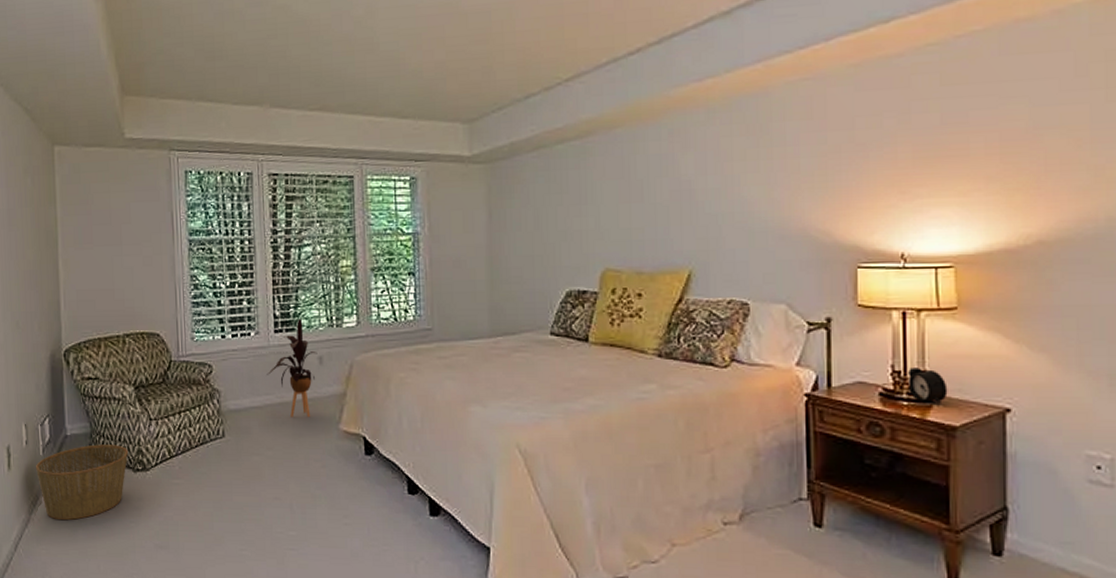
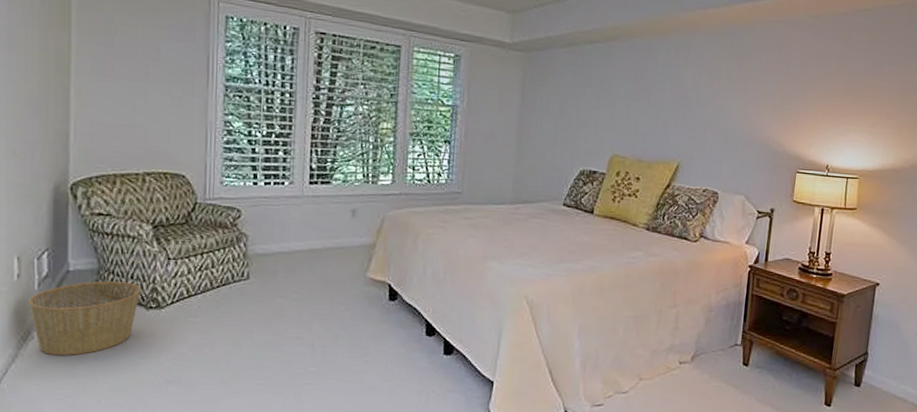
house plant: present [267,318,318,418] -> none [298,173,351,265]
alarm clock: present [908,368,948,404] -> none [818,250,843,278]

